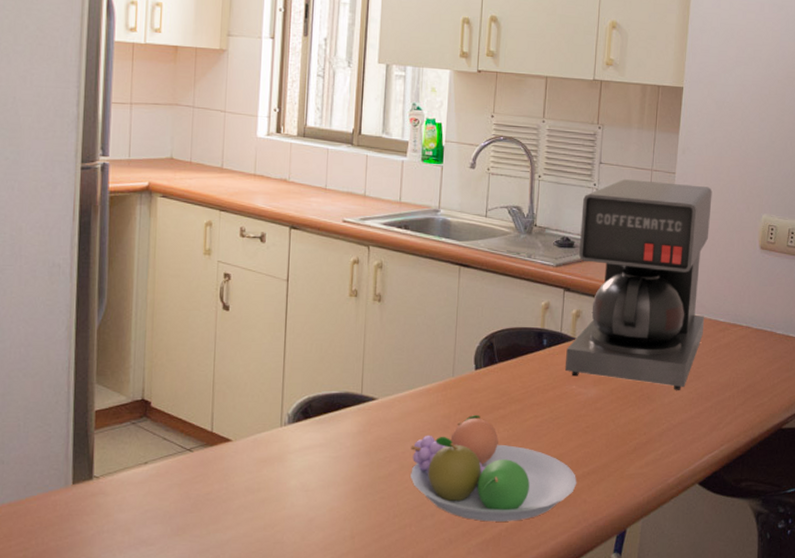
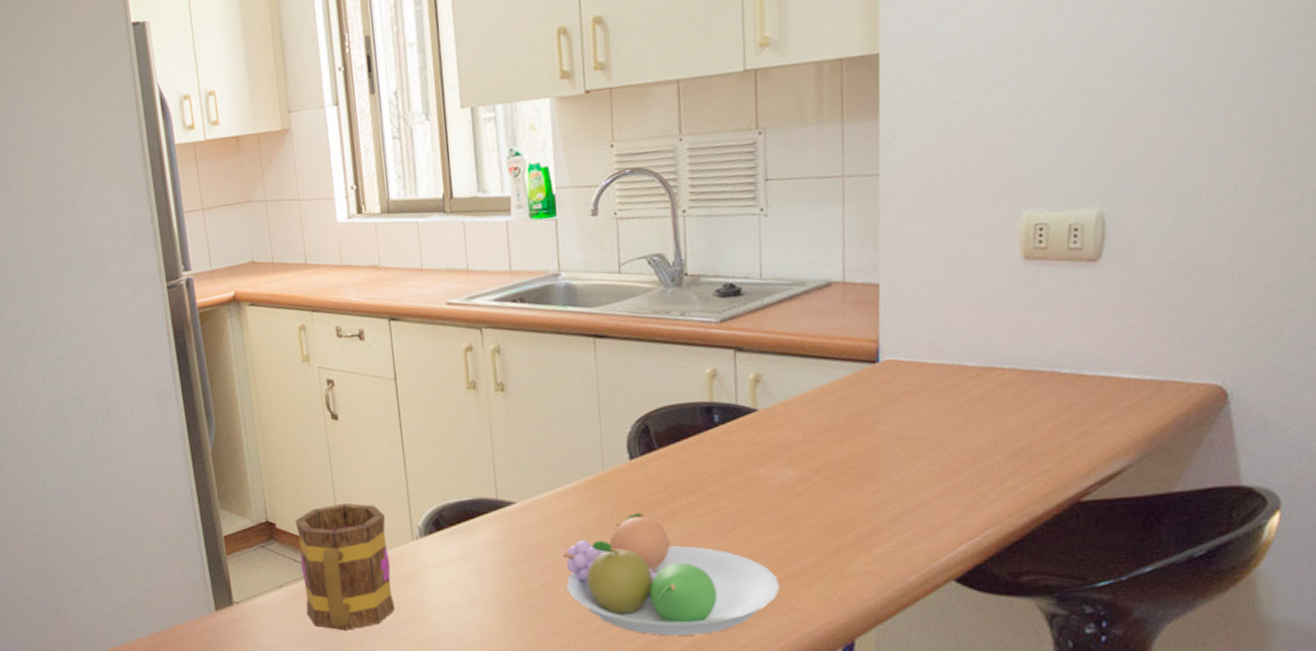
mug: none [167,387,259,508] -> present [295,502,396,631]
coffee maker: present [565,179,713,390] -> none [746,185,944,463]

